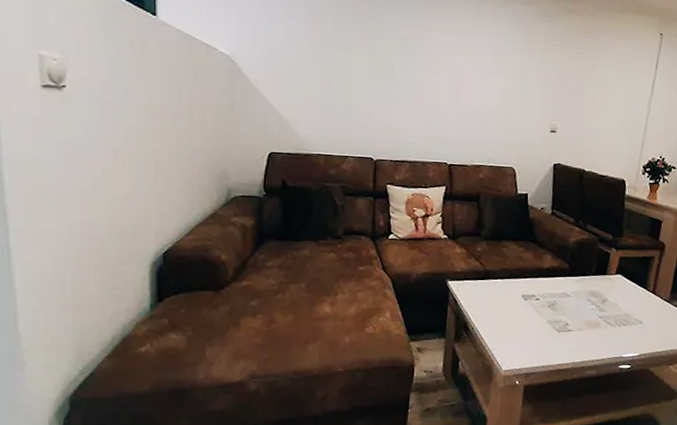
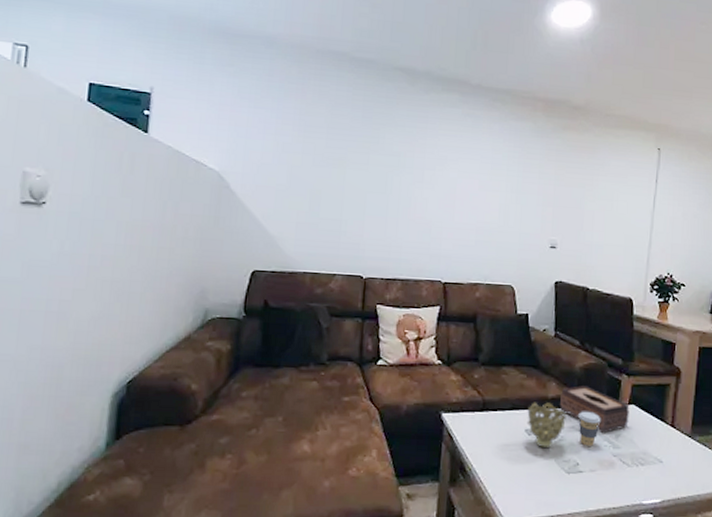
decorative bowl: none [523,272,561,312] -> present [526,402,568,449]
tissue box: none [553,258,616,299] -> present [560,386,630,434]
coffee cup: none [570,280,590,310] -> present [578,411,601,446]

